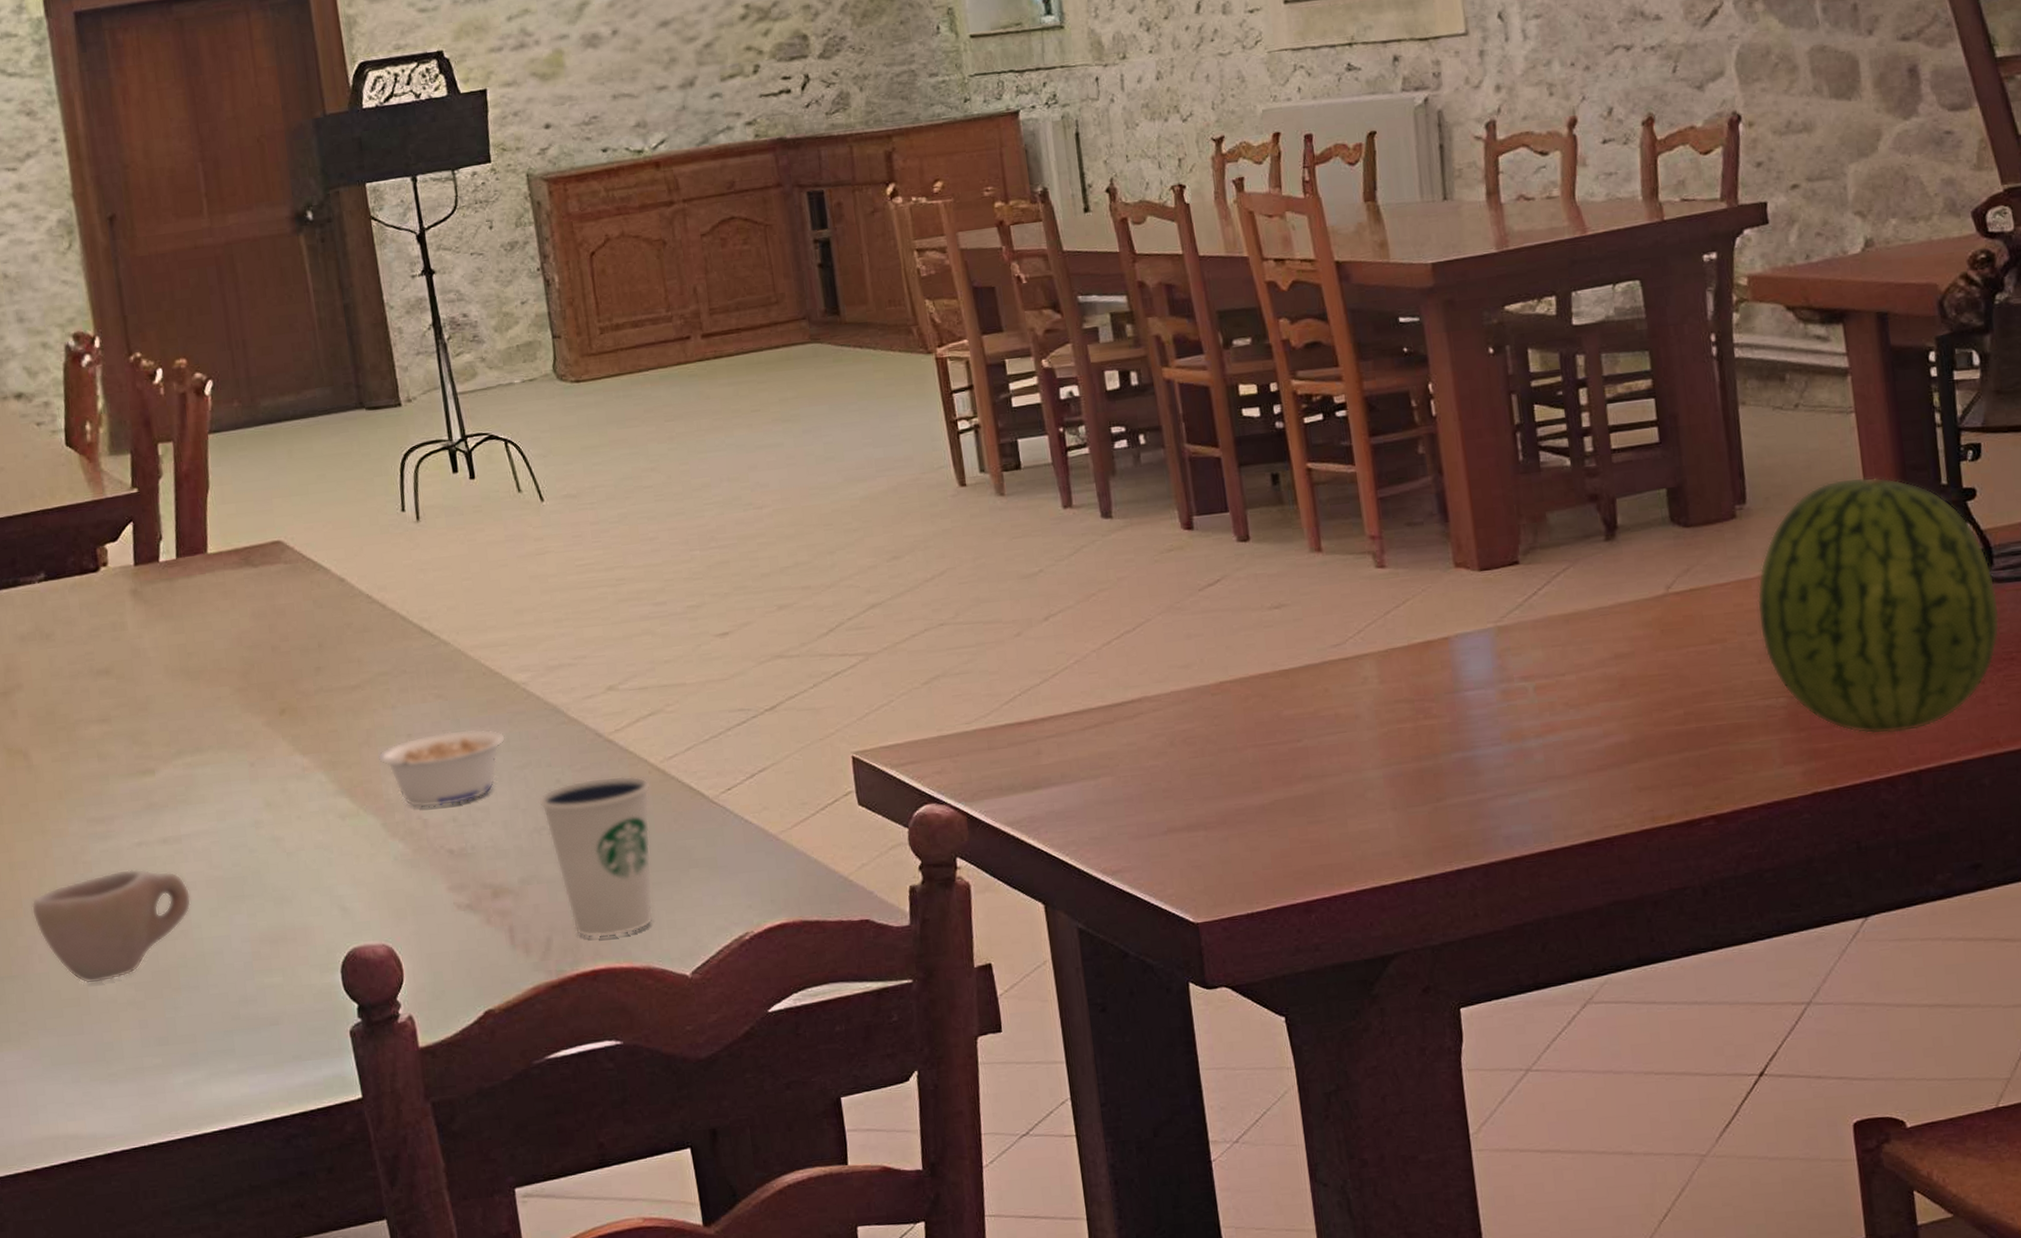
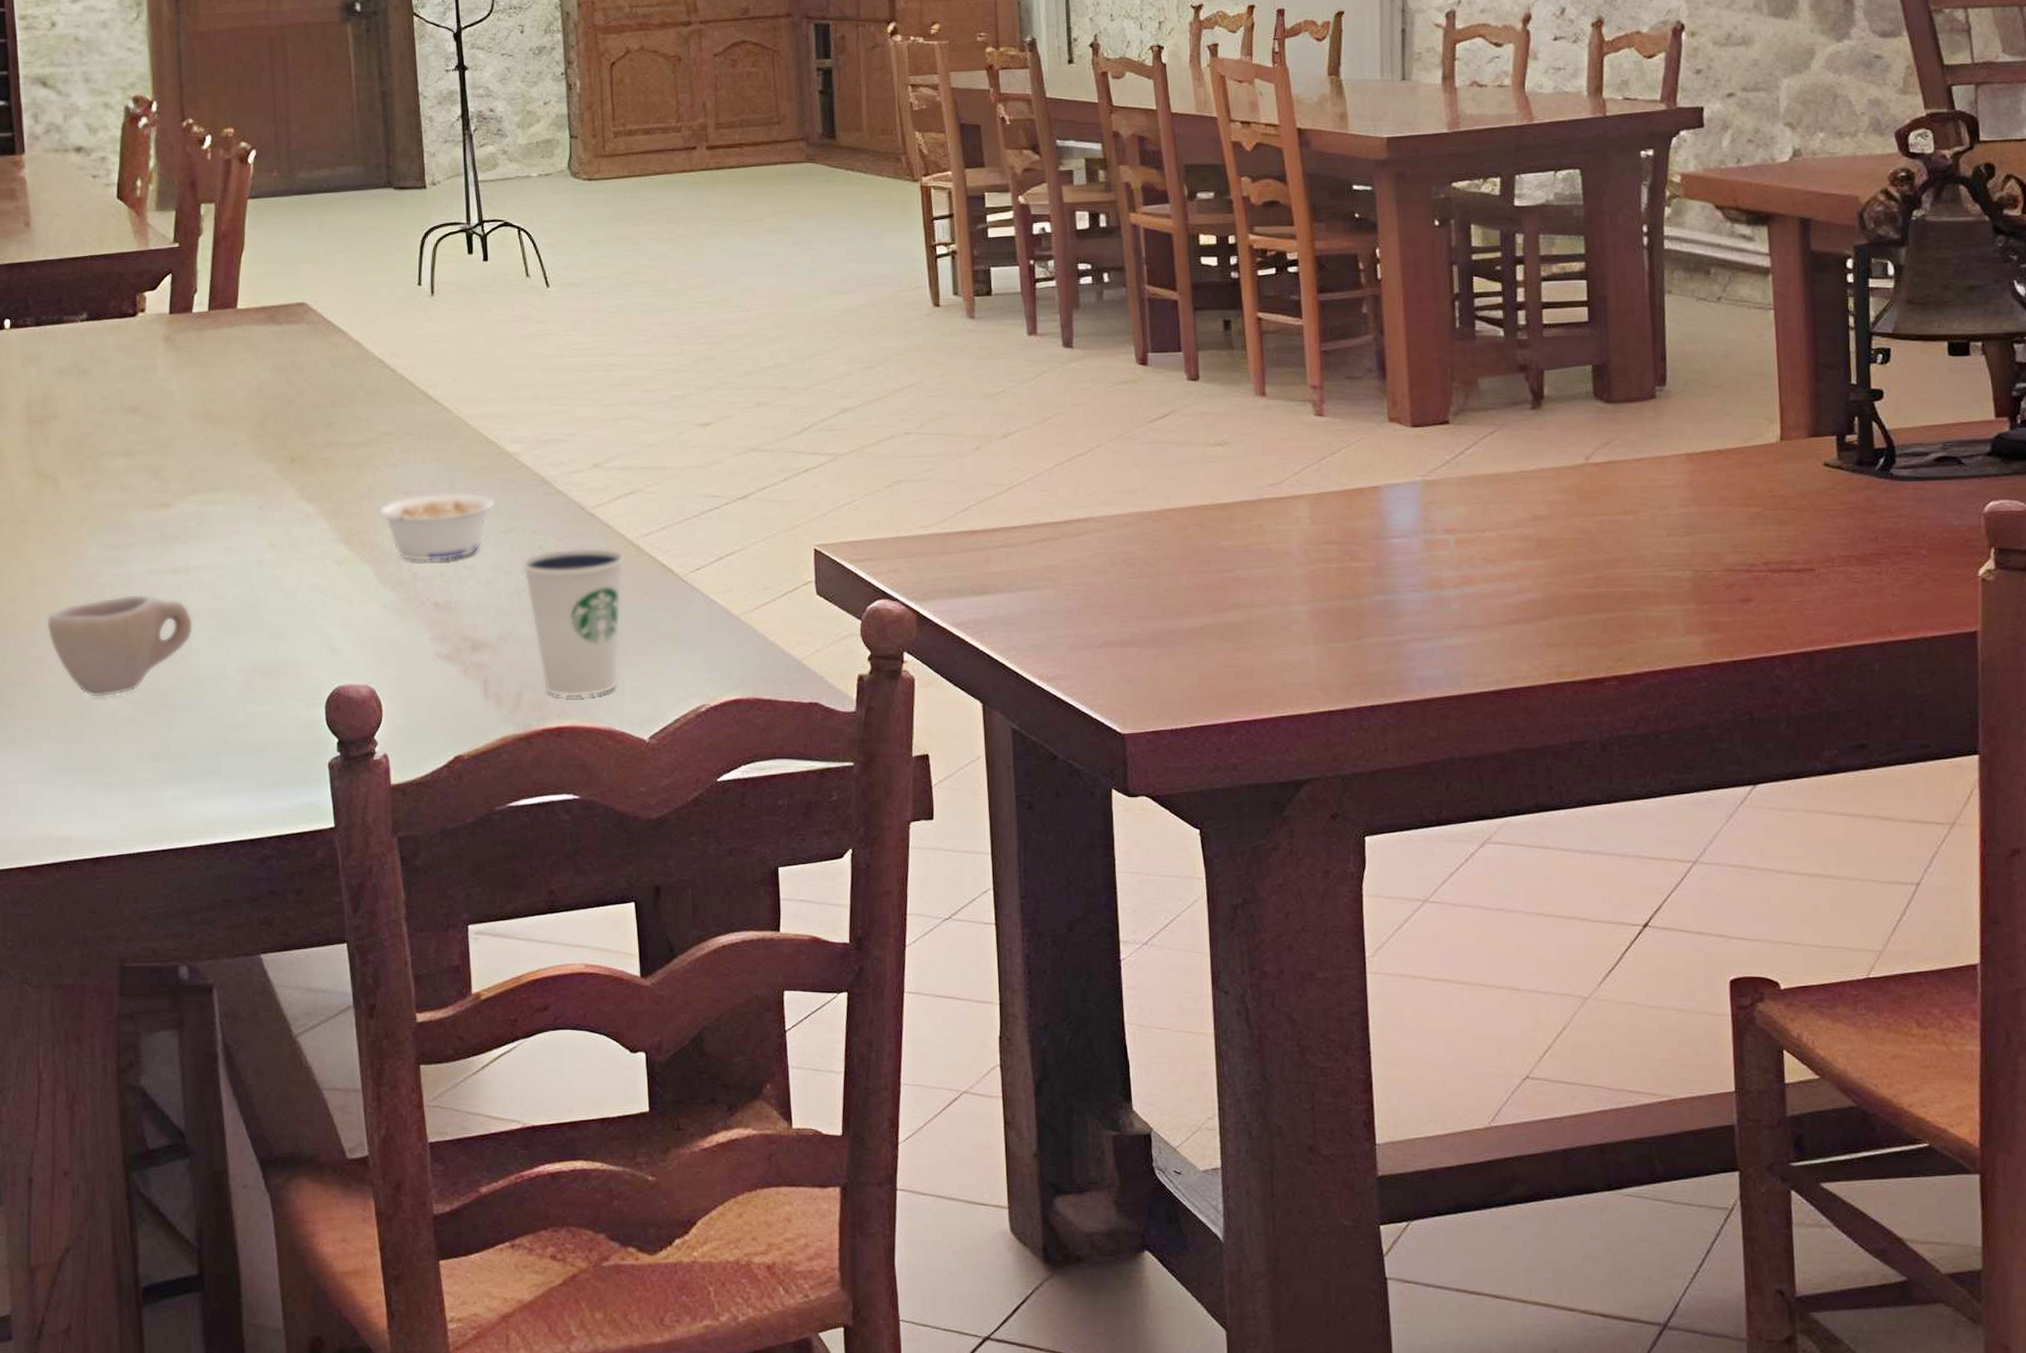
fruit: present [1757,477,2000,735] -> none [1670,370,1899,613]

